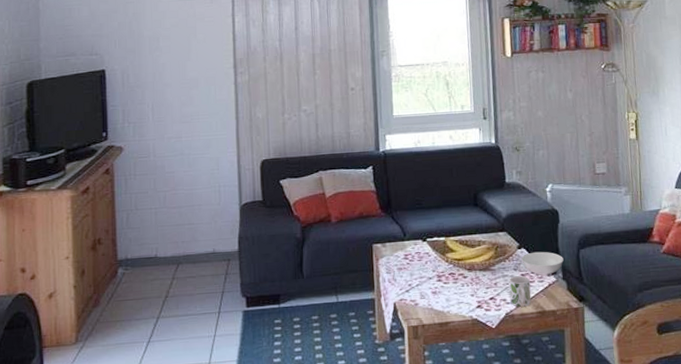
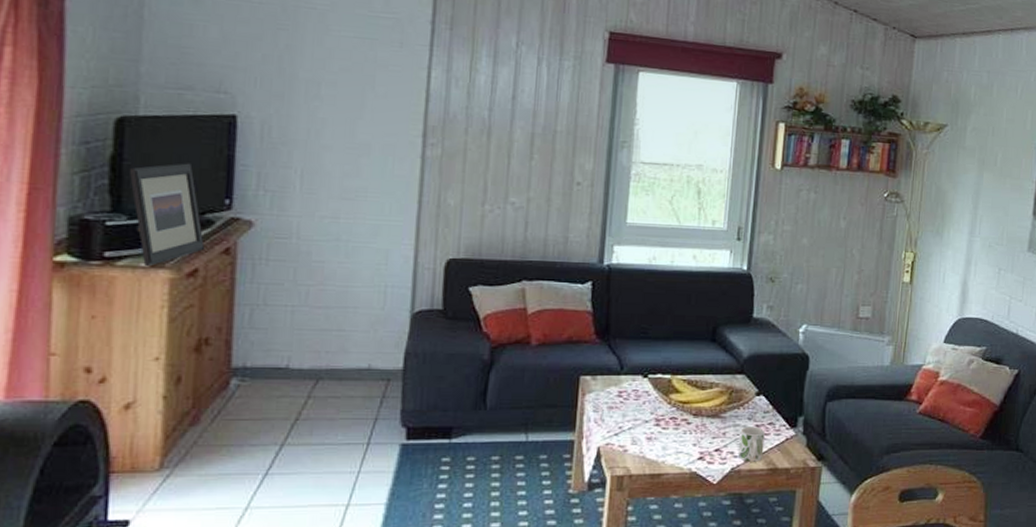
picture frame: none [38,109,92,189] -> present [129,163,204,267]
bowl: present [521,251,564,276] -> none [758,400,807,429]

